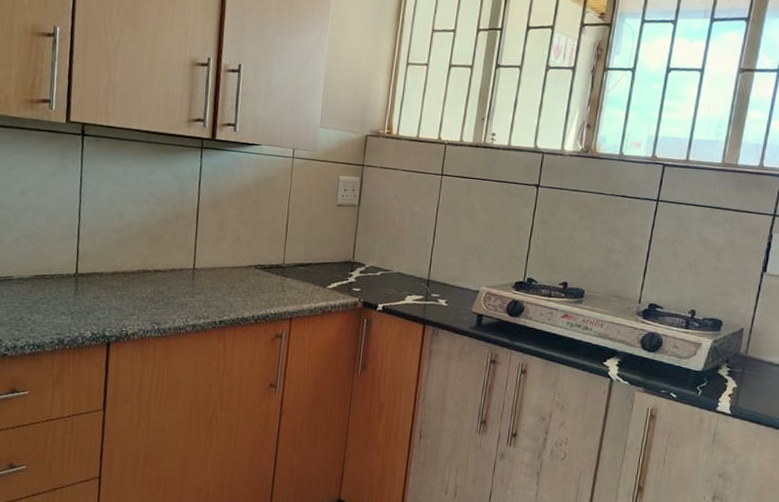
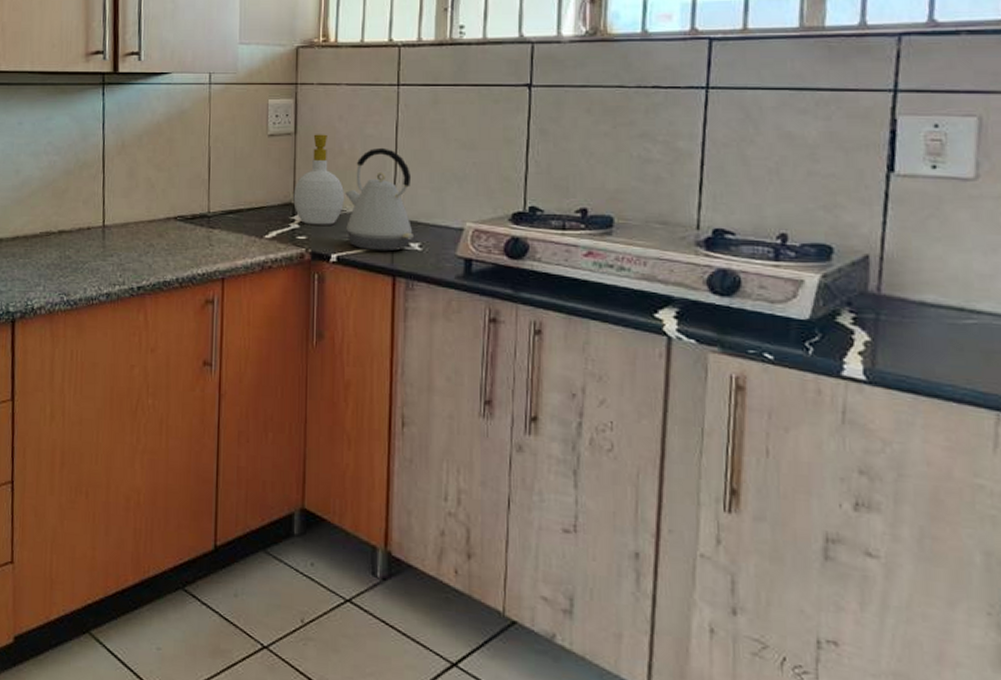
soap bottle: none [352,207,393,281] -> present [293,134,345,225]
kettle: none [392,223,445,305] -> present [345,147,413,252]

